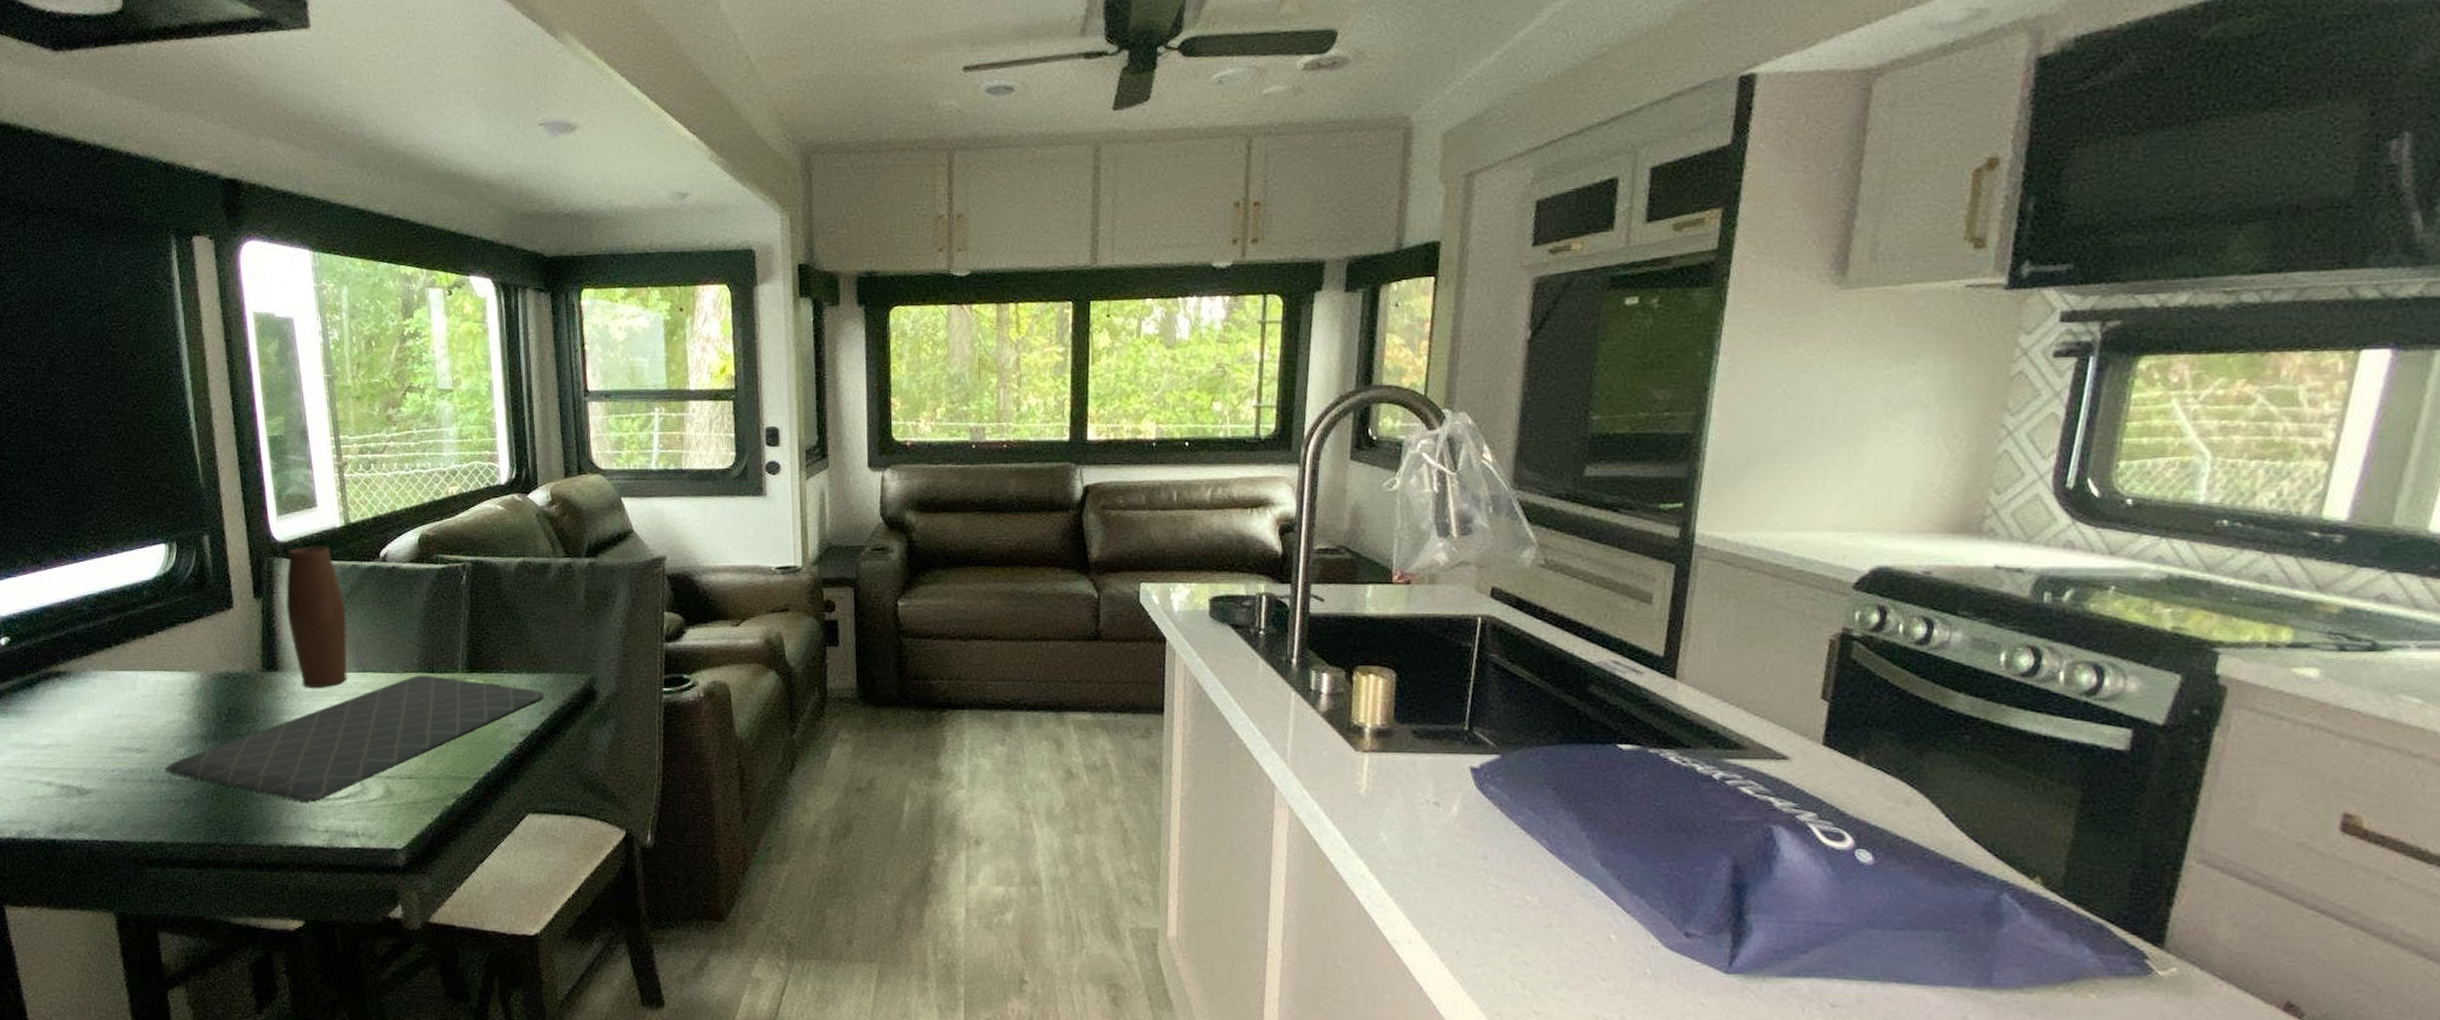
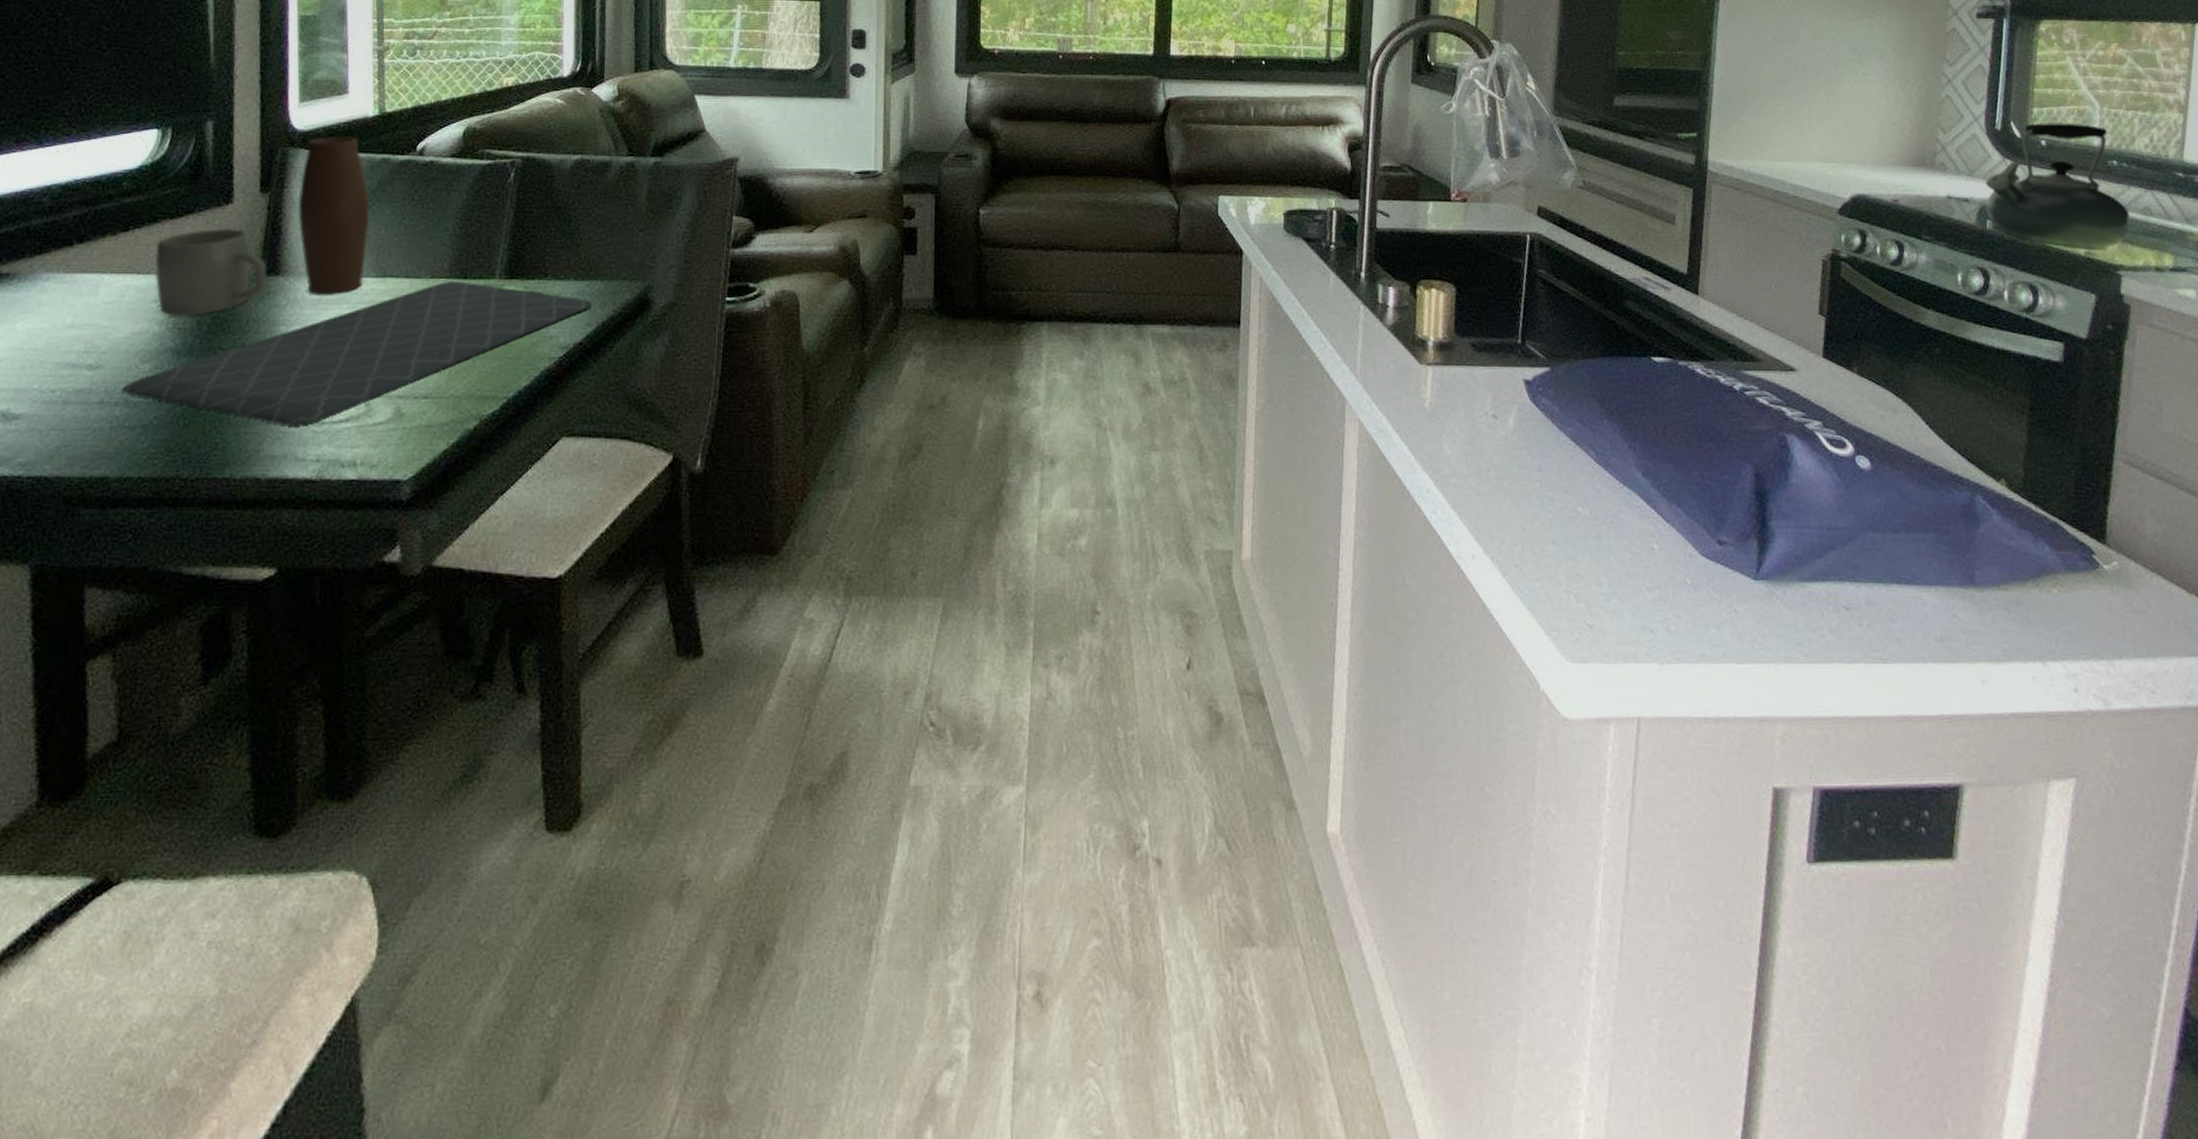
mug: none [176,630,269,708] -> present [154,227,268,317]
kettle: none [2045,477,2239,625] -> present [1985,123,2131,251]

